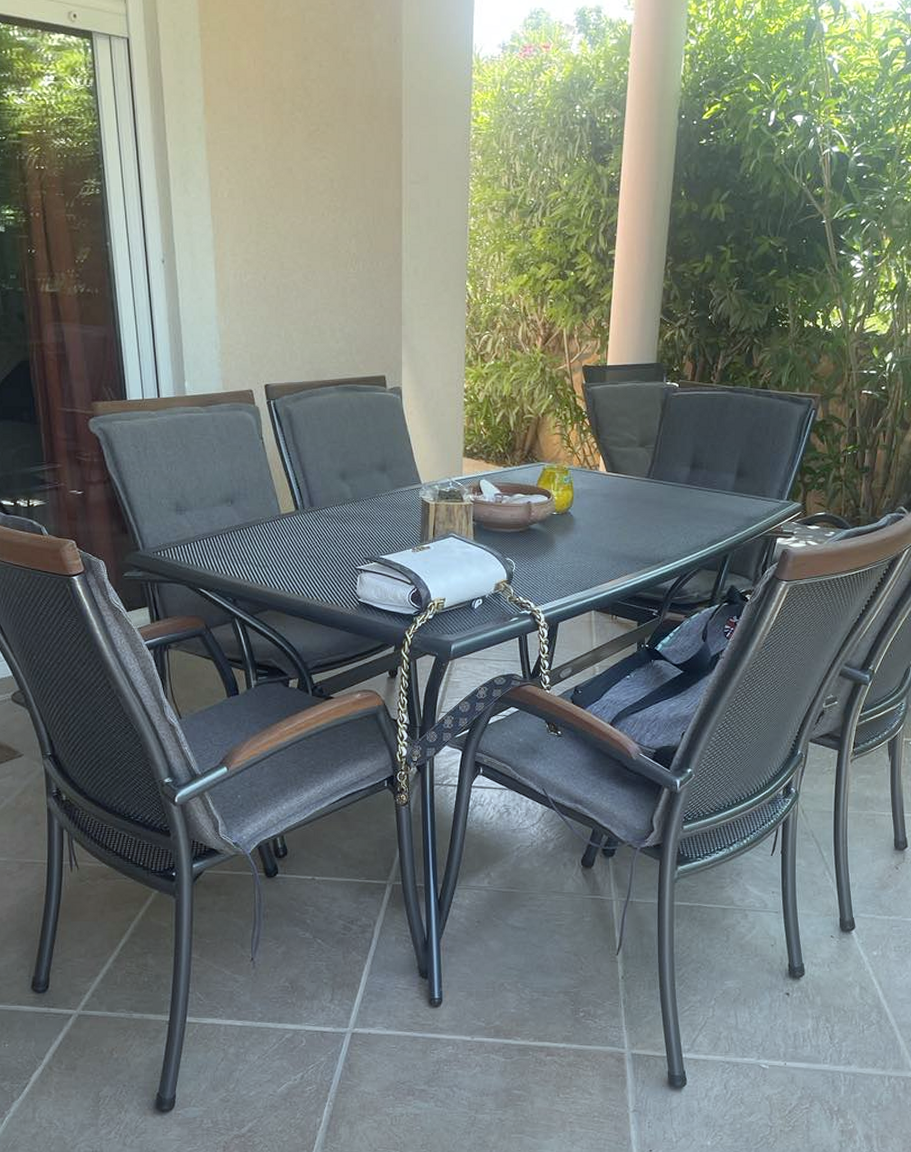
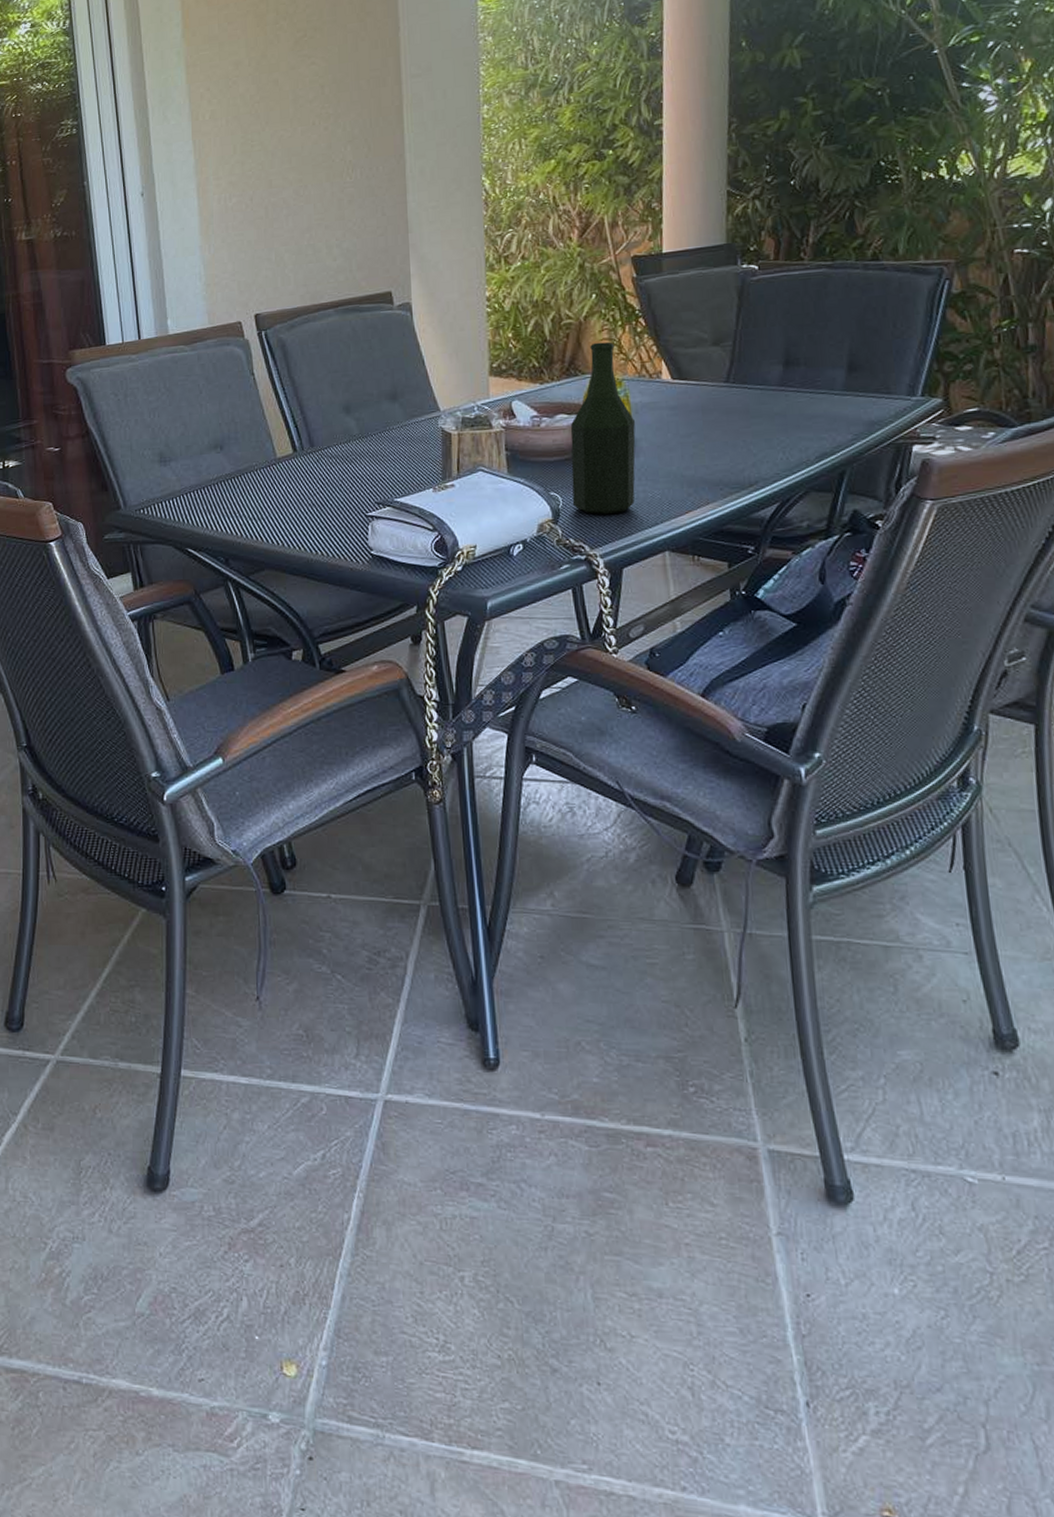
bottle: none [523,436,576,578] -> present [570,342,636,514]

